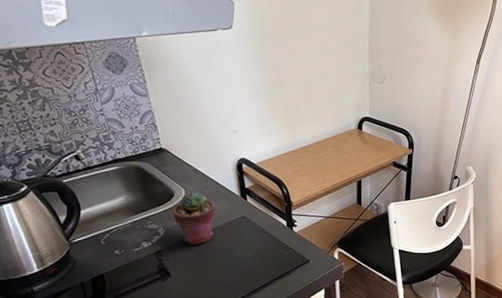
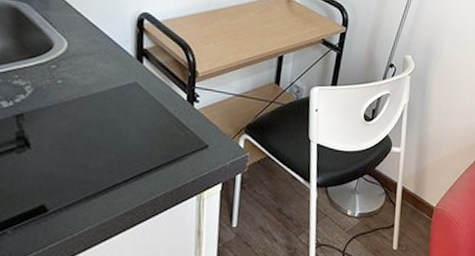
potted succulent: present [172,190,215,245] -> none [47,44,102,112]

